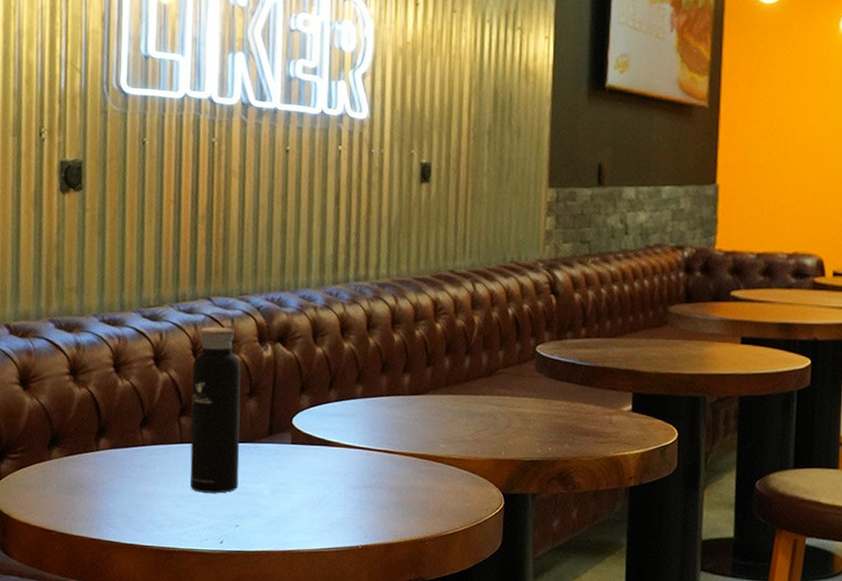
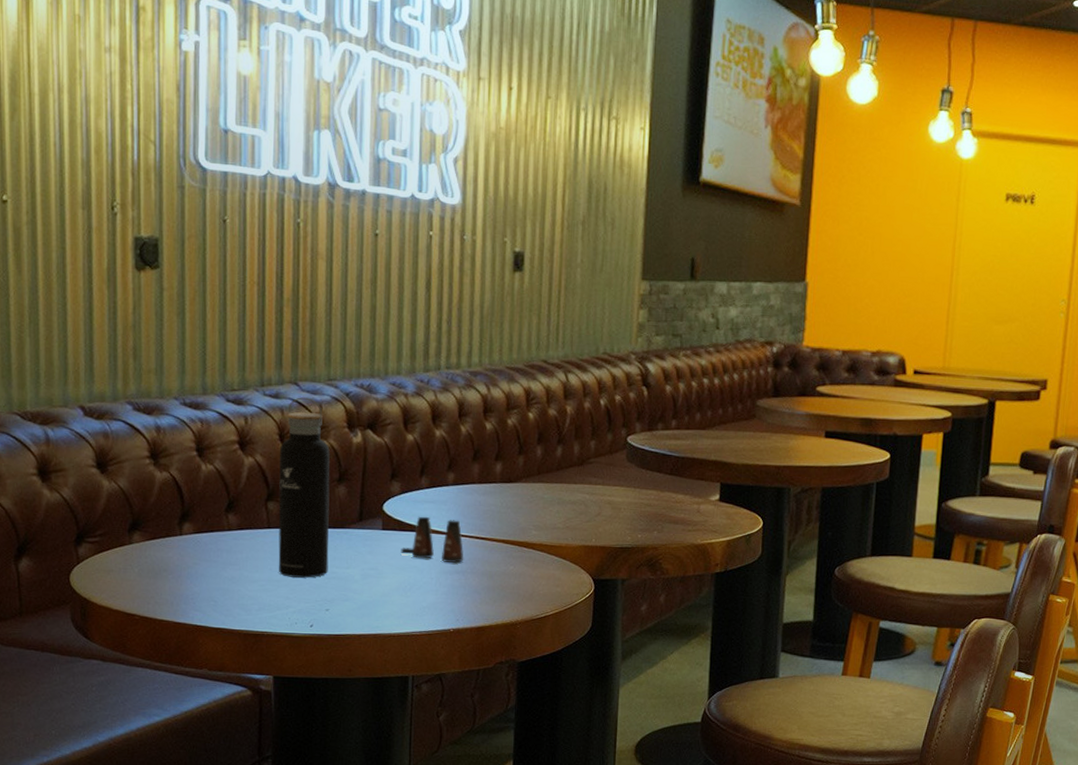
salt shaker: none [309,430,373,478] -> present [400,516,464,564]

